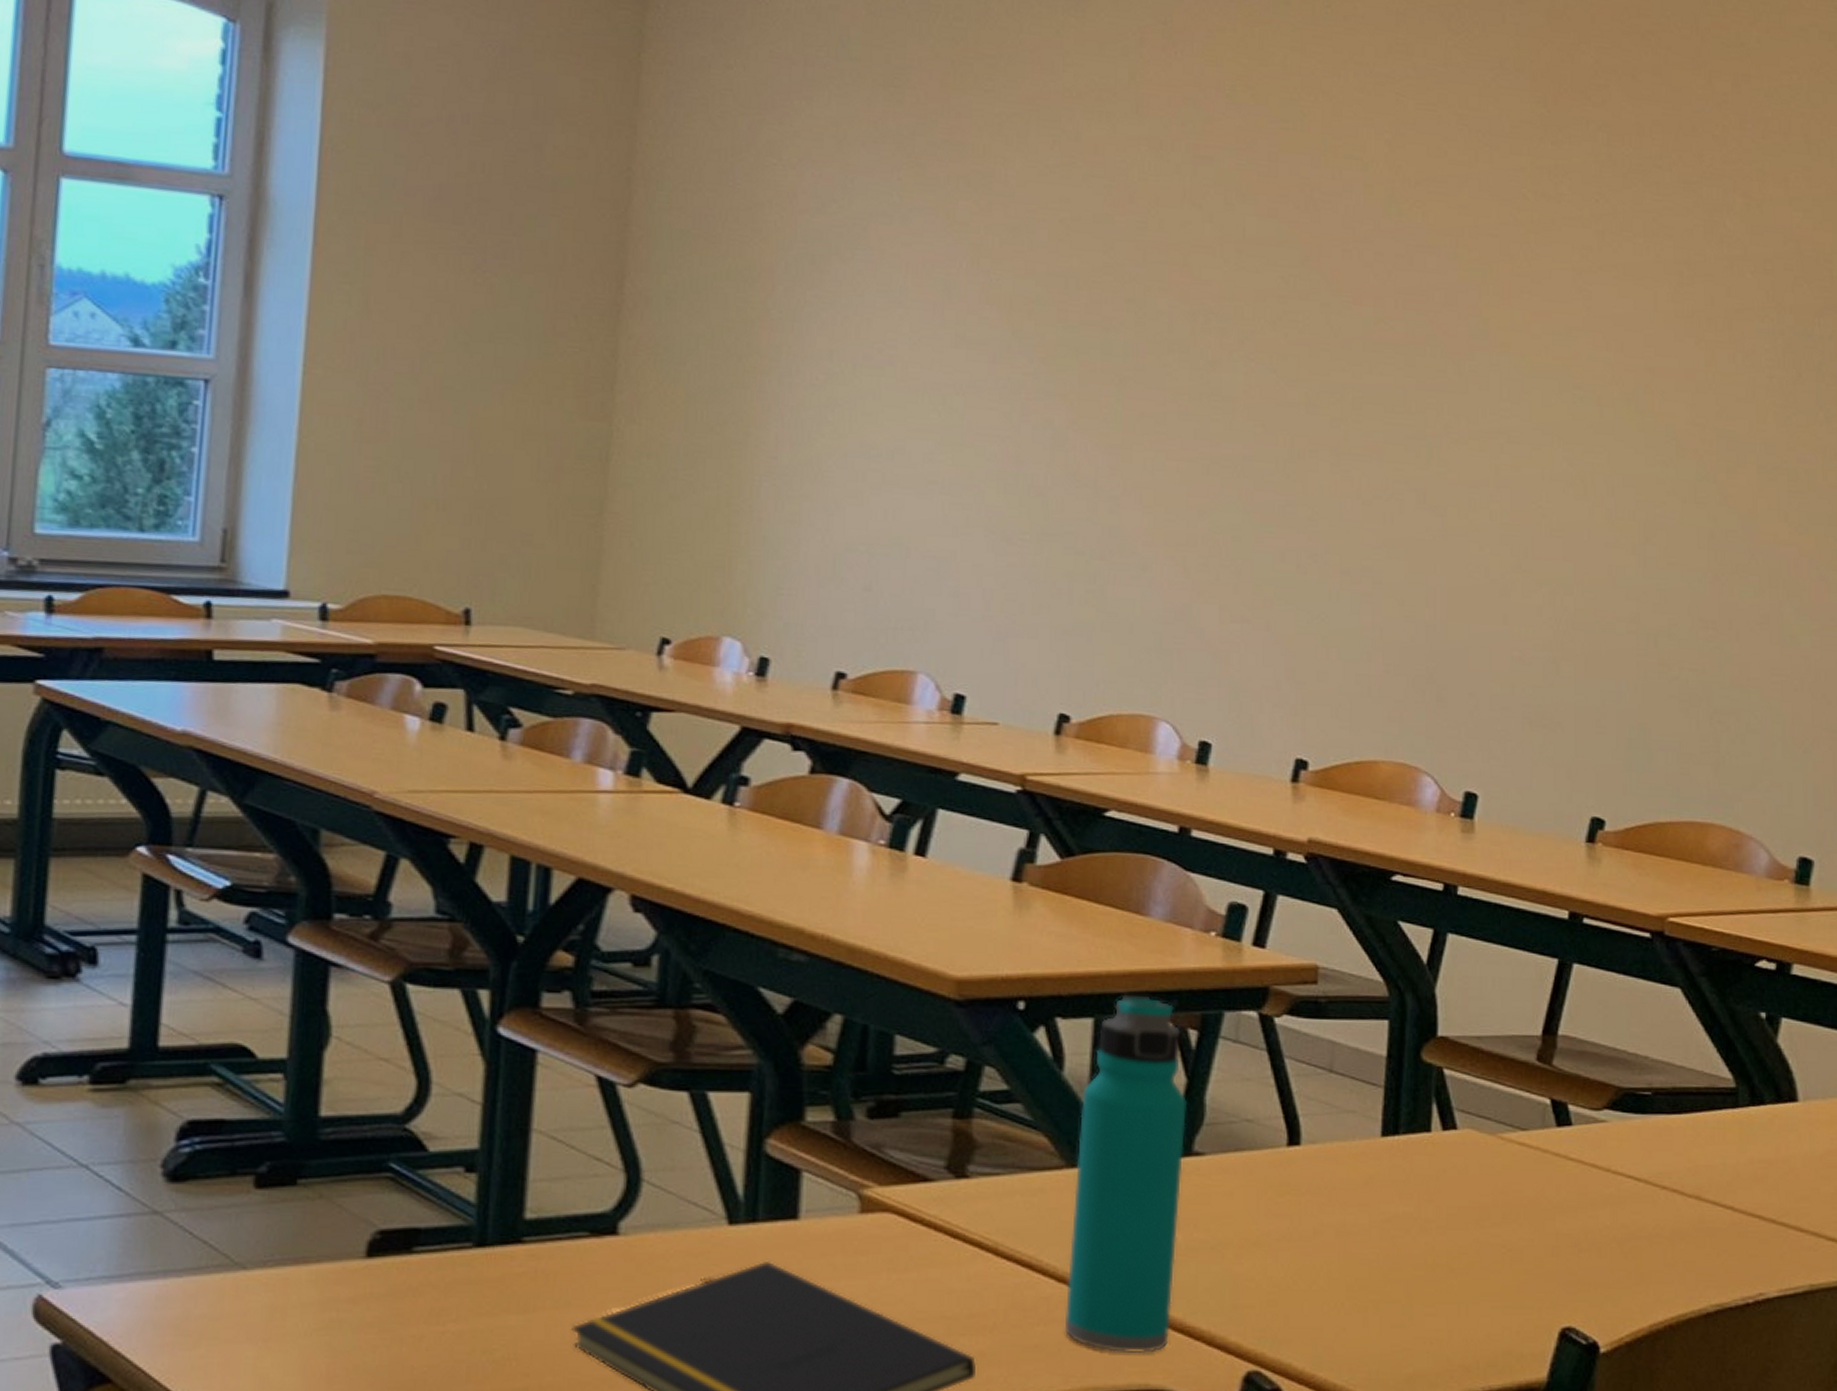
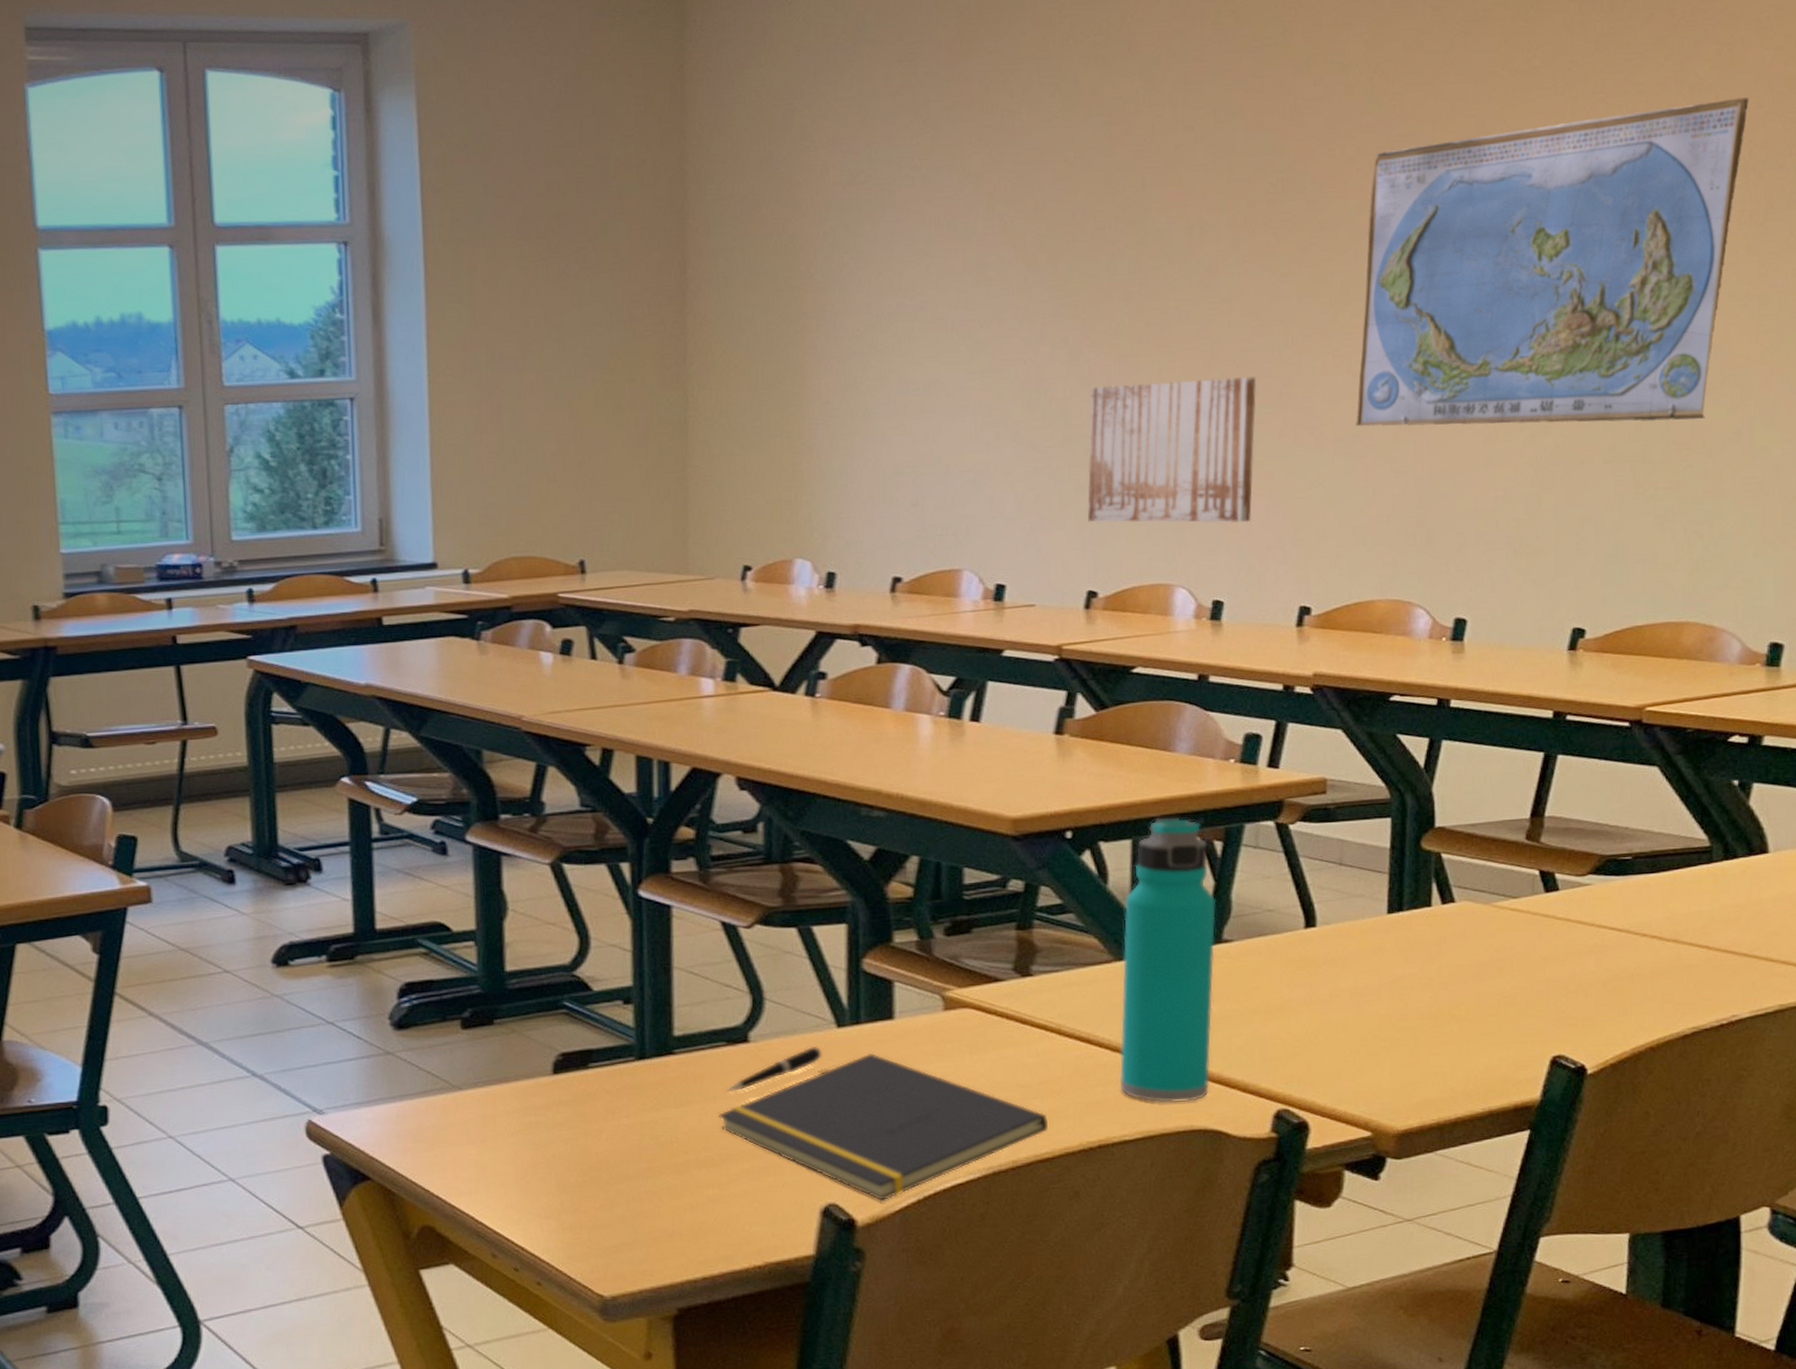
pen: none [584,1245,708,1299] -> present [726,1045,822,1093]
wall art: none [1064,478,1259,655] -> present [1088,377,1257,523]
world map: none [1364,256,1777,598] -> present [1356,97,1749,427]

